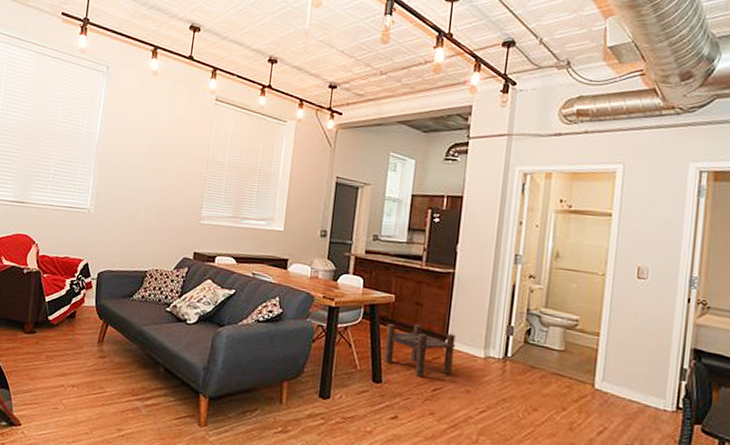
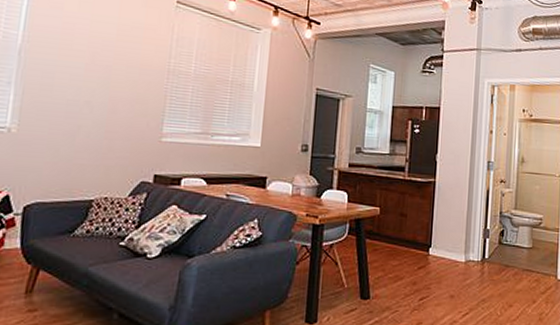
stool: present [383,323,456,377] -> none [371,235,439,287]

